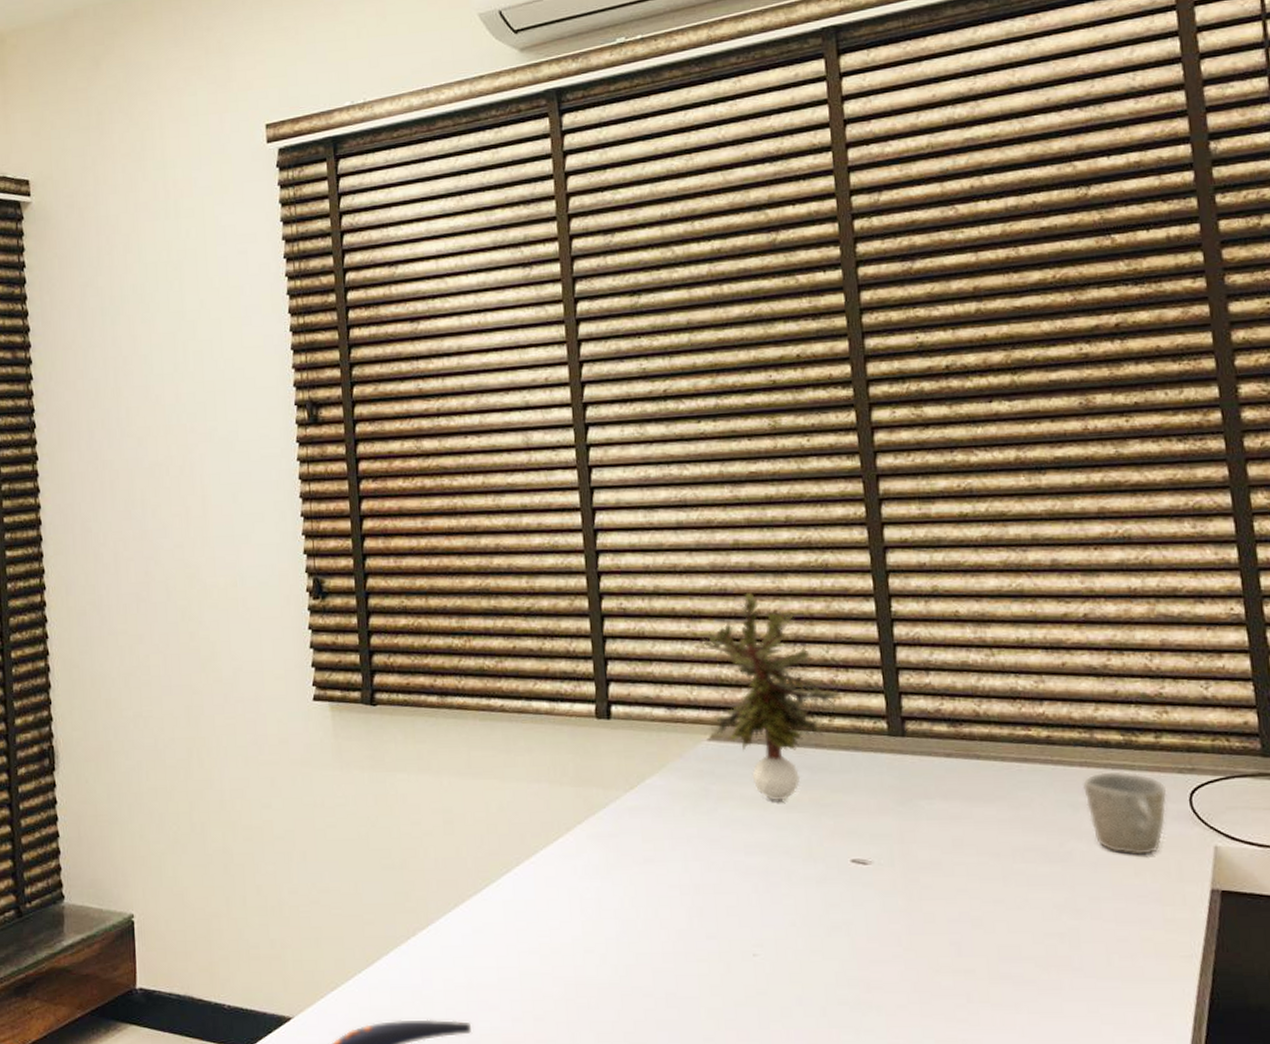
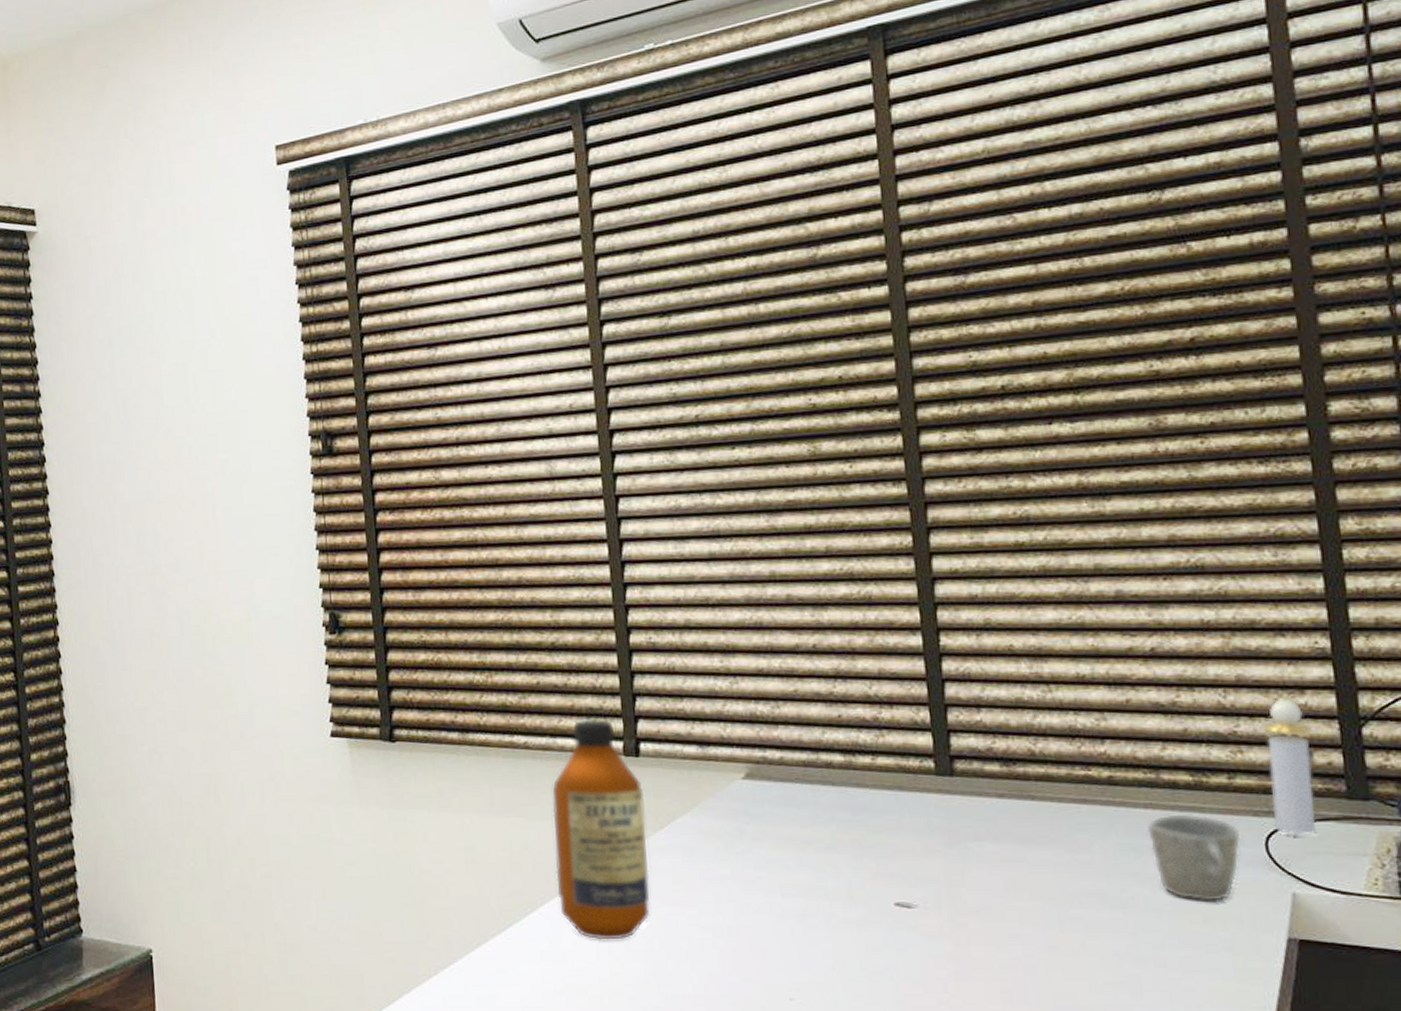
bottle: none [527,683,621,900] -> present [552,719,650,940]
potted plant: present [699,590,841,801] -> none [733,623,884,842]
perfume bottle: none [1184,662,1234,791] -> present [1261,699,1316,835]

